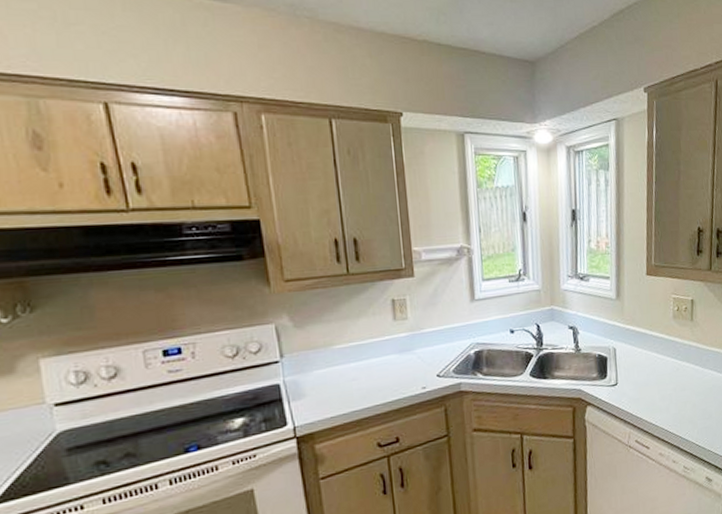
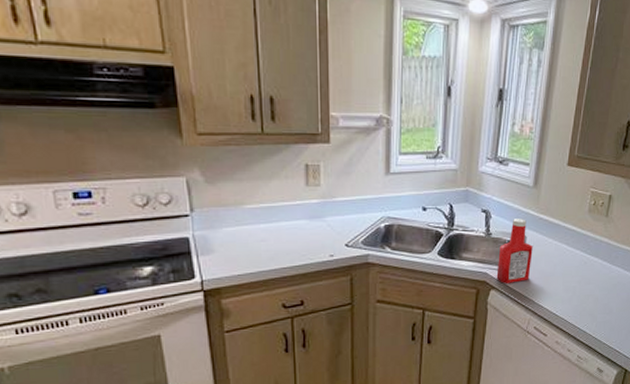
ketchup bottle: none [590,331,624,399] -> present [496,219,533,284]

